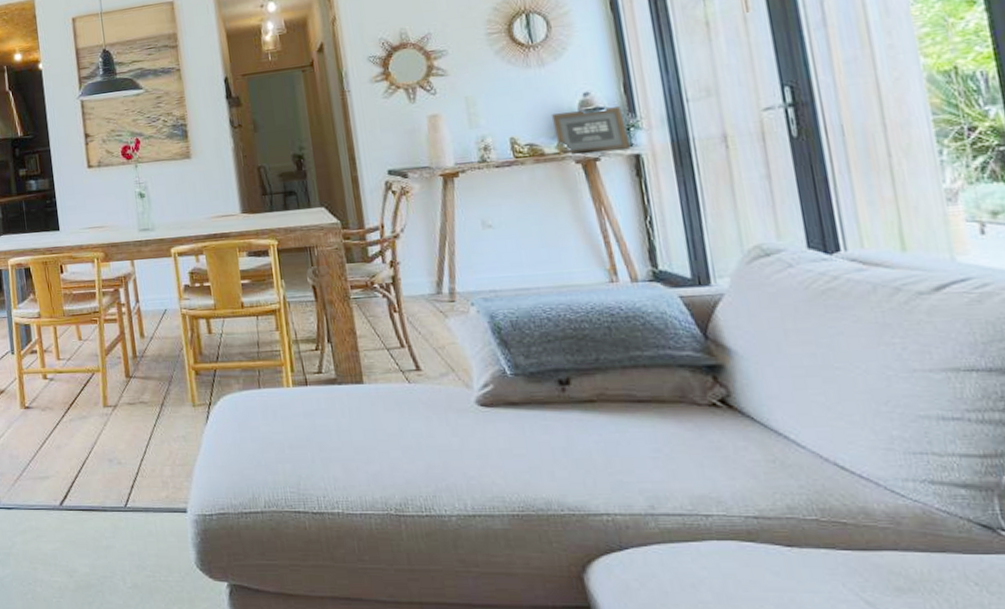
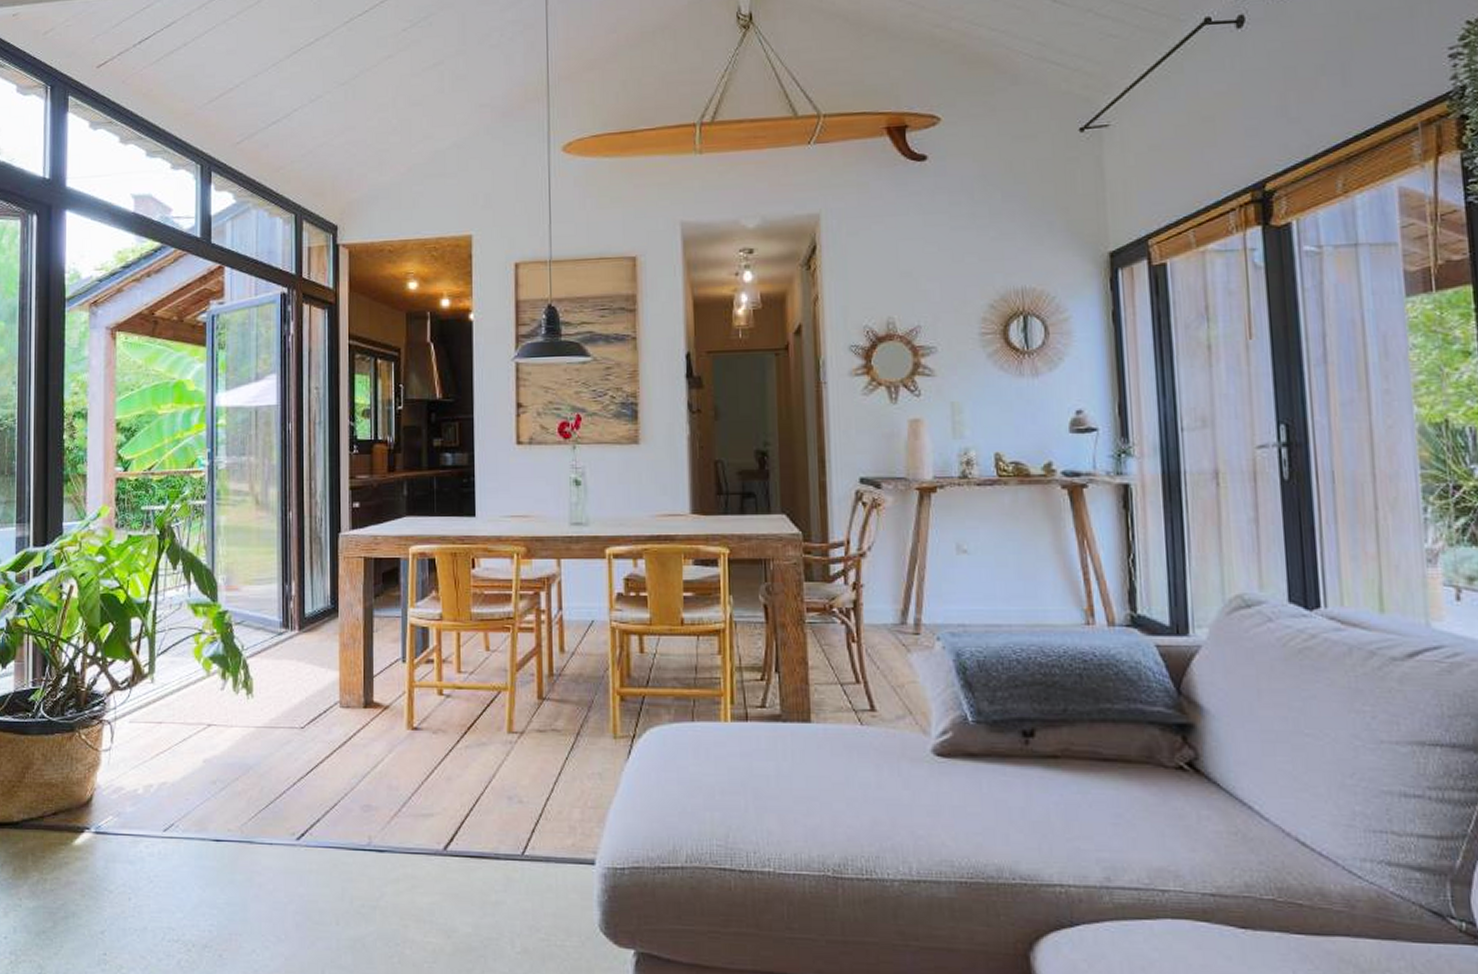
picture frame: present [550,106,631,156] -> none [1040,429,1121,479]

